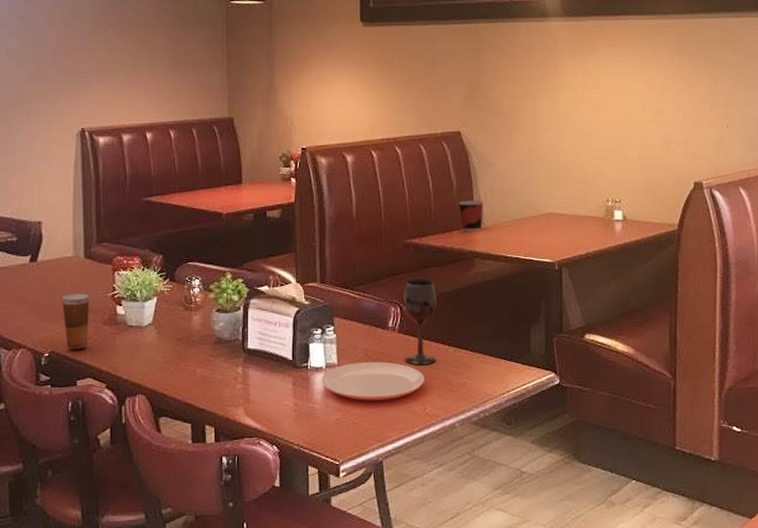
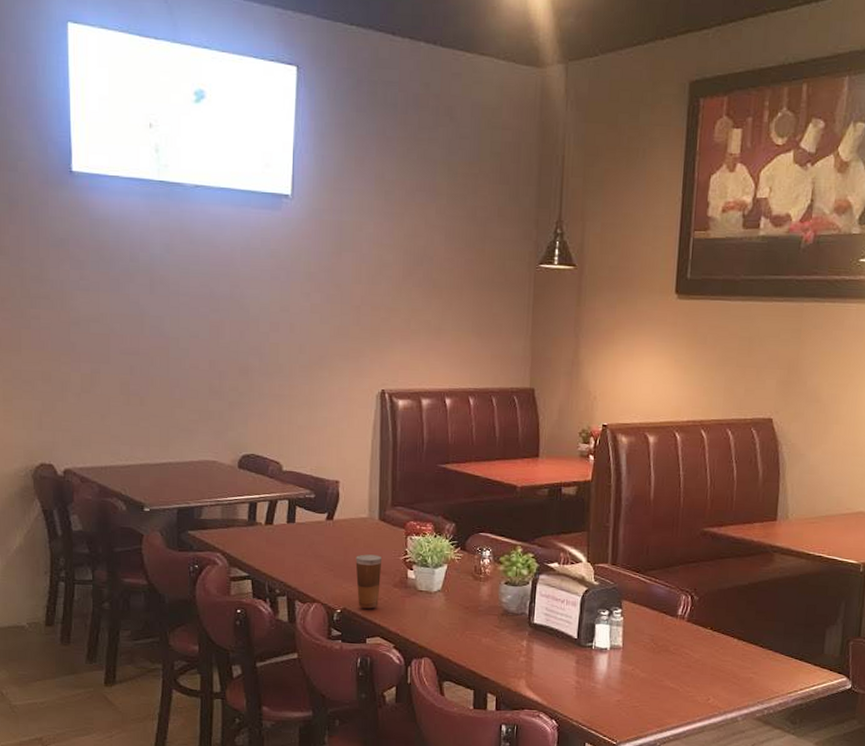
plate: present [321,362,425,401] -> none [604,647,711,688]
wine glass: present [403,279,436,365] -> none [691,568,731,657]
cup: present [458,200,484,232] -> none [762,492,790,526]

